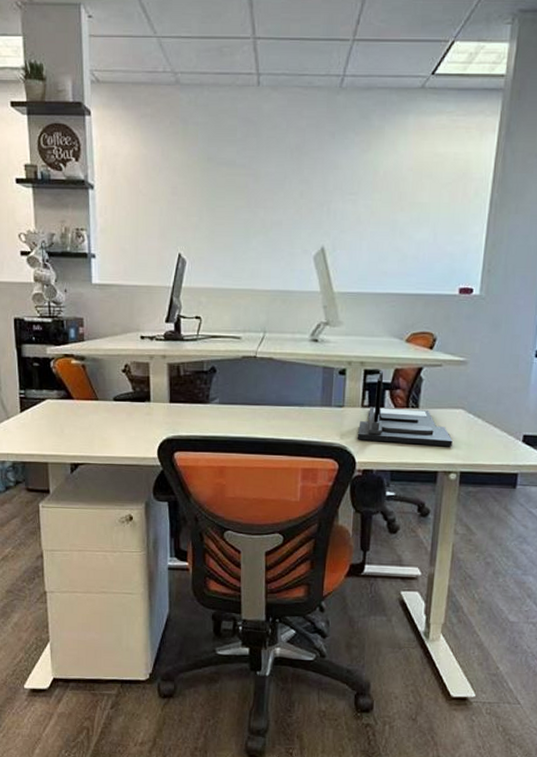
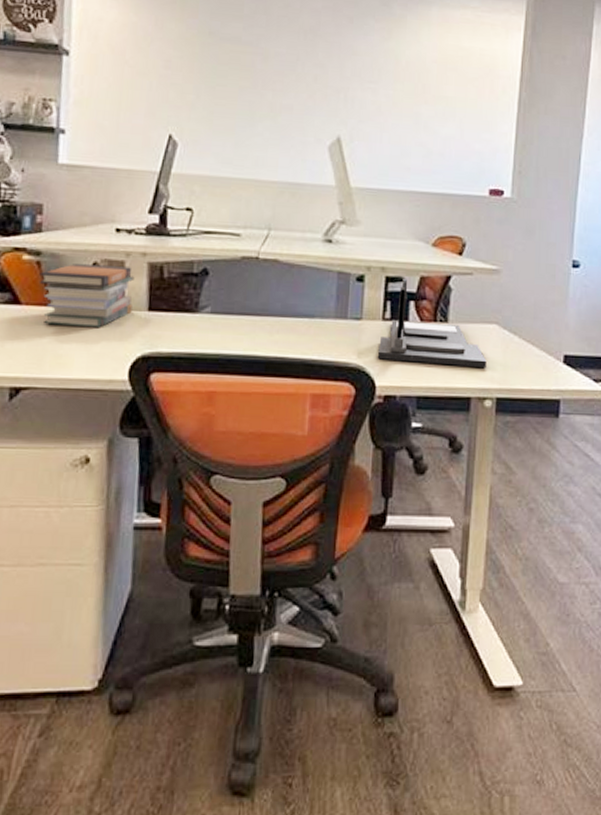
book stack: none [85,366,158,417] -> present [39,264,135,328]

